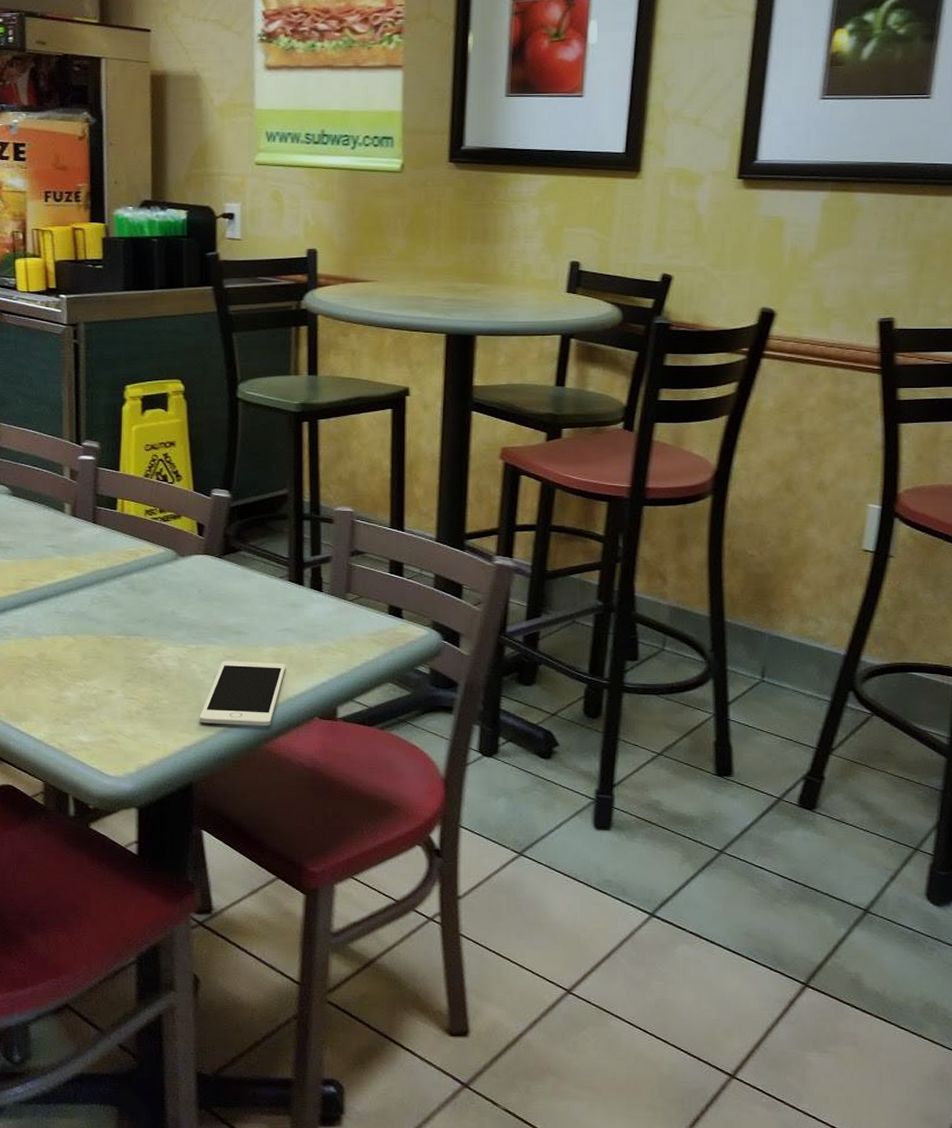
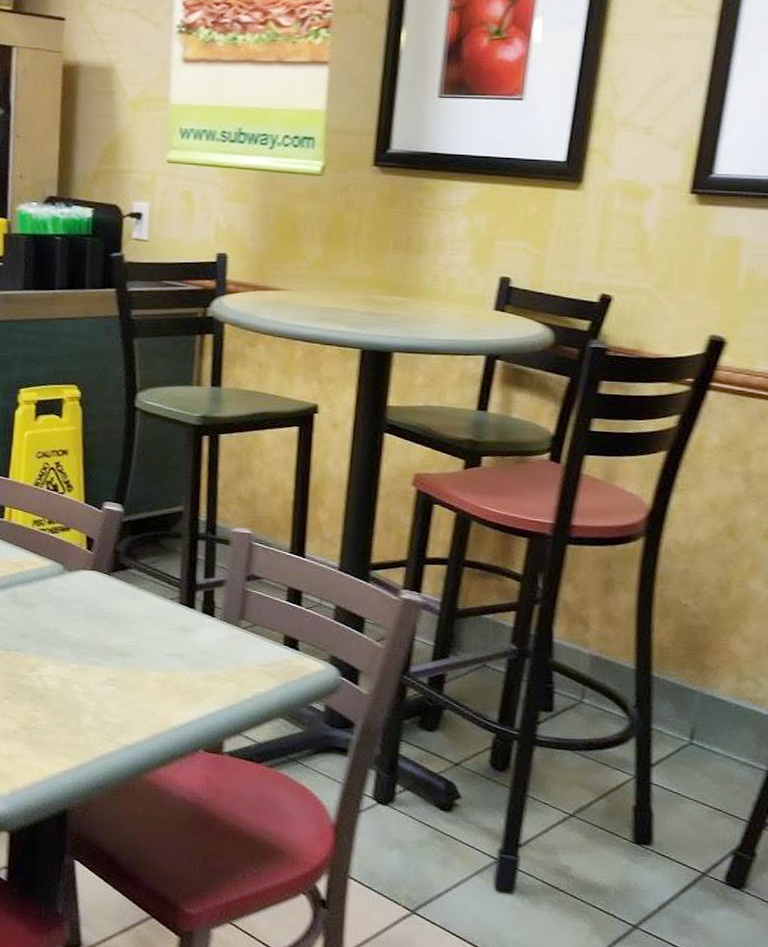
cell phone: present [199,661,286,726] -> none [78,683,172,755]

